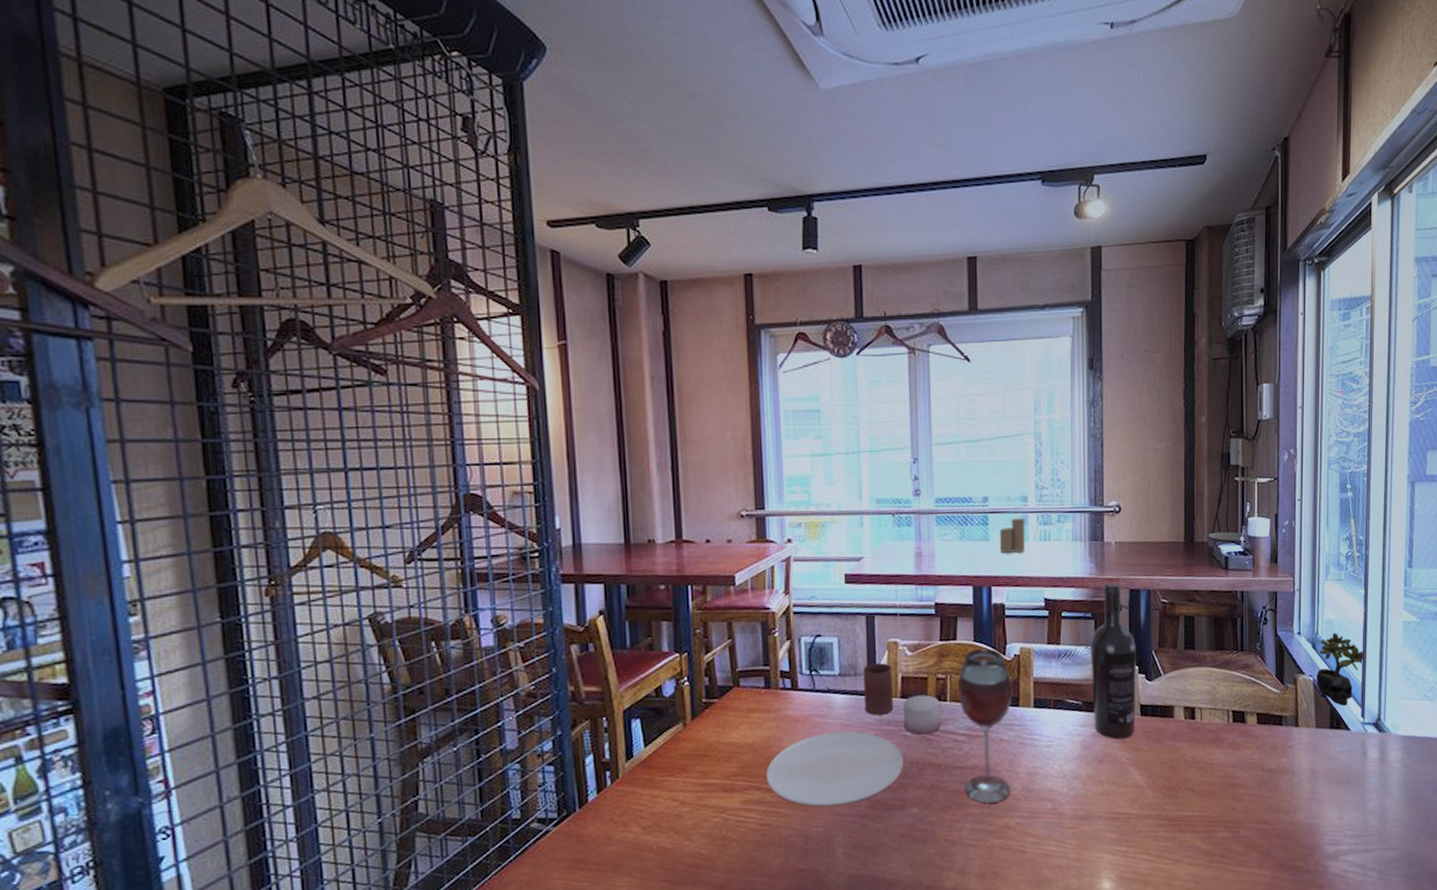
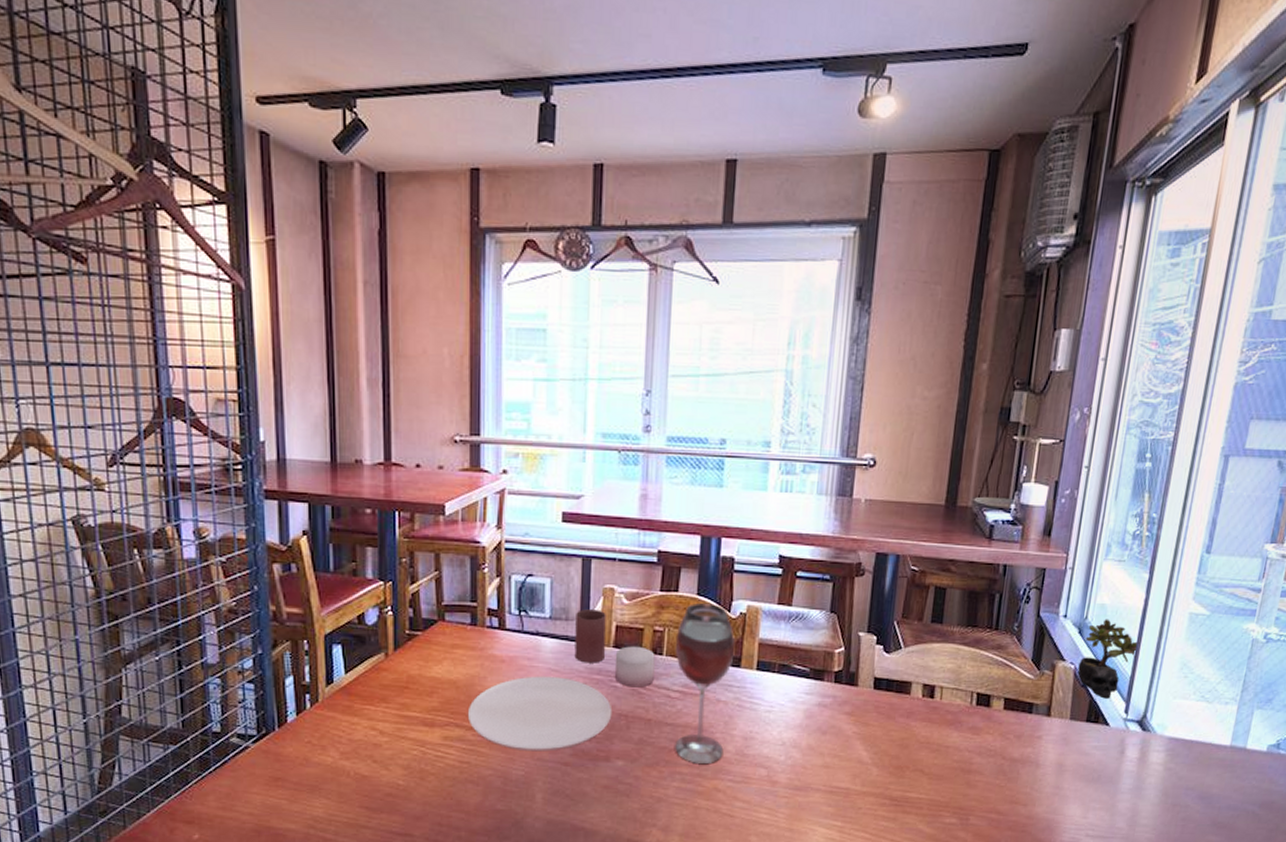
candle: present [999,513,1026,553] -> none [733,460,766,502]
wine bottle: present [1090,582,1136,740] -> none [820,543,877,712]

